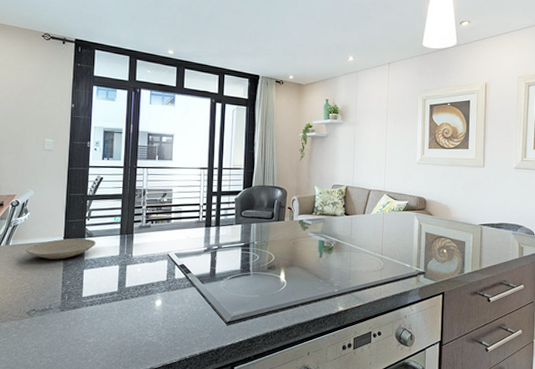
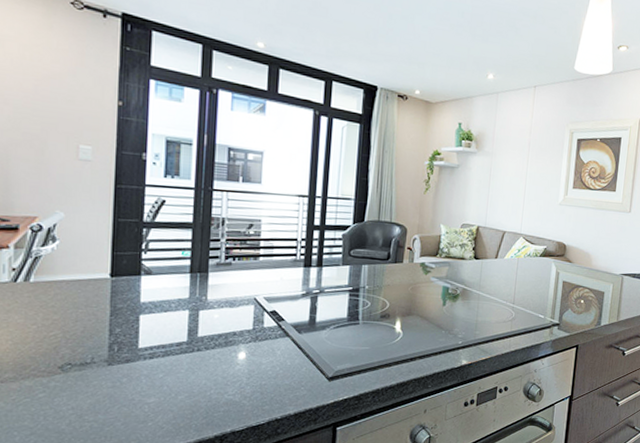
plate: present [26,238,95,259] -> none [55,275,156,302]

